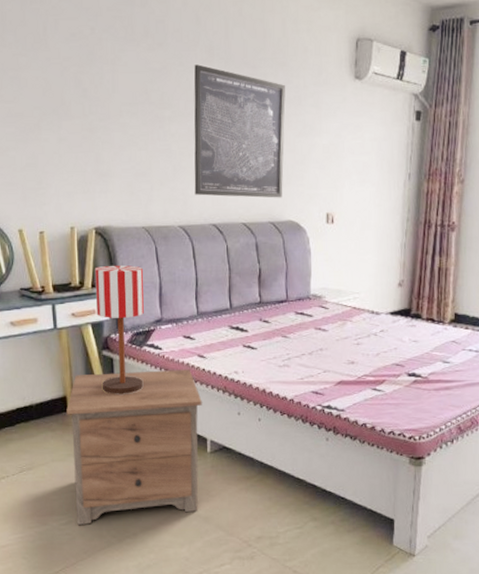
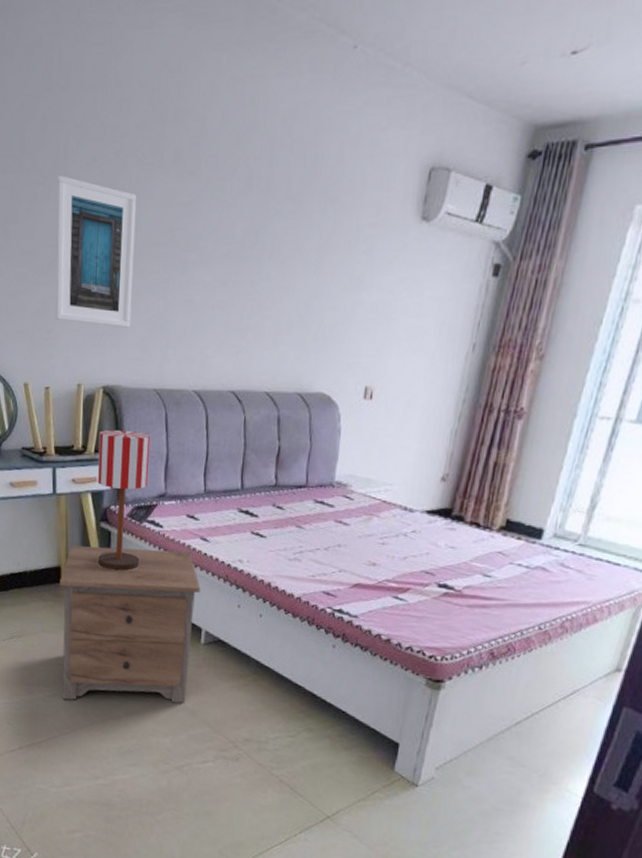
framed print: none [39,48,117,175] -> present [55,175,137,328]
wall art: present [194,64,286,198] -> none [214,198,334,365]

